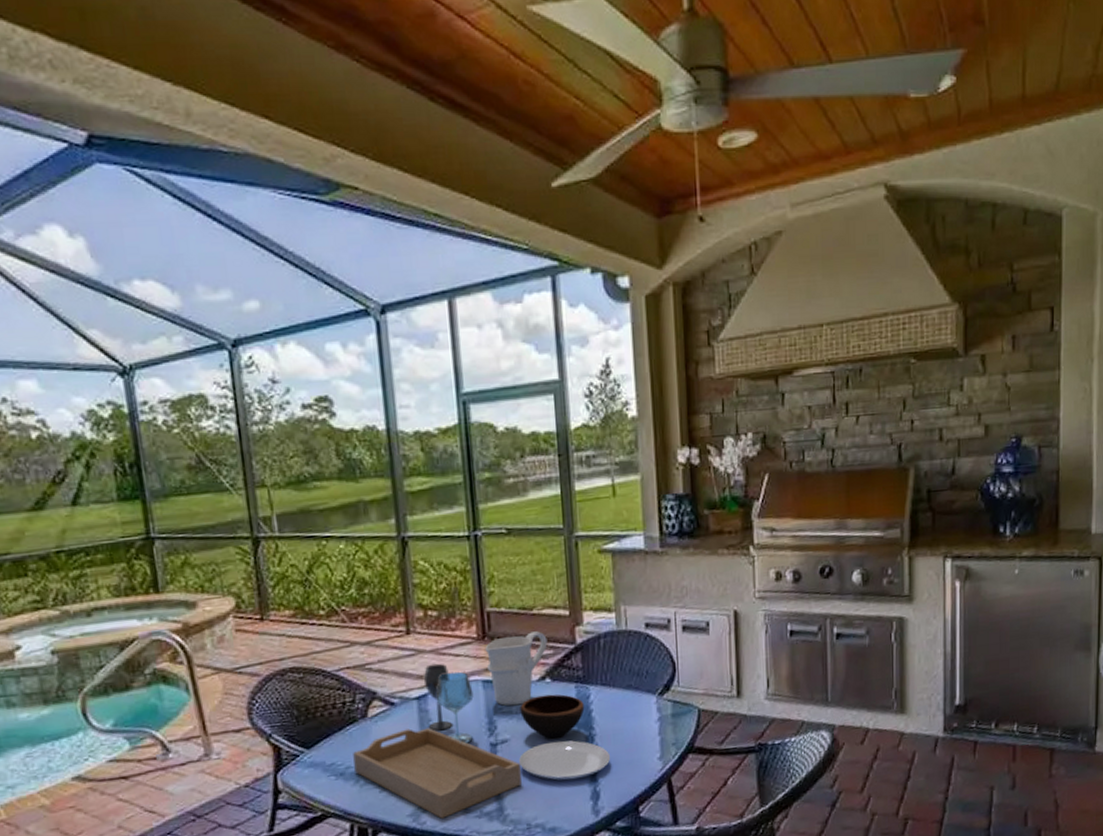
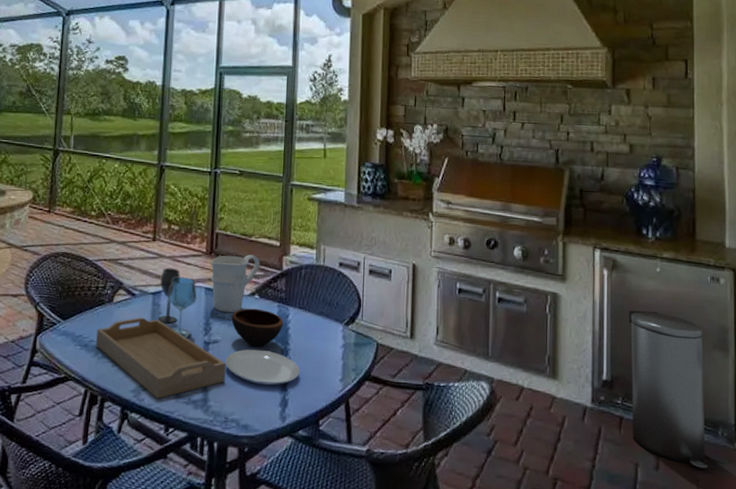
pedal bin: none [984,619,1066,779] -> present [629,310,708,468]

